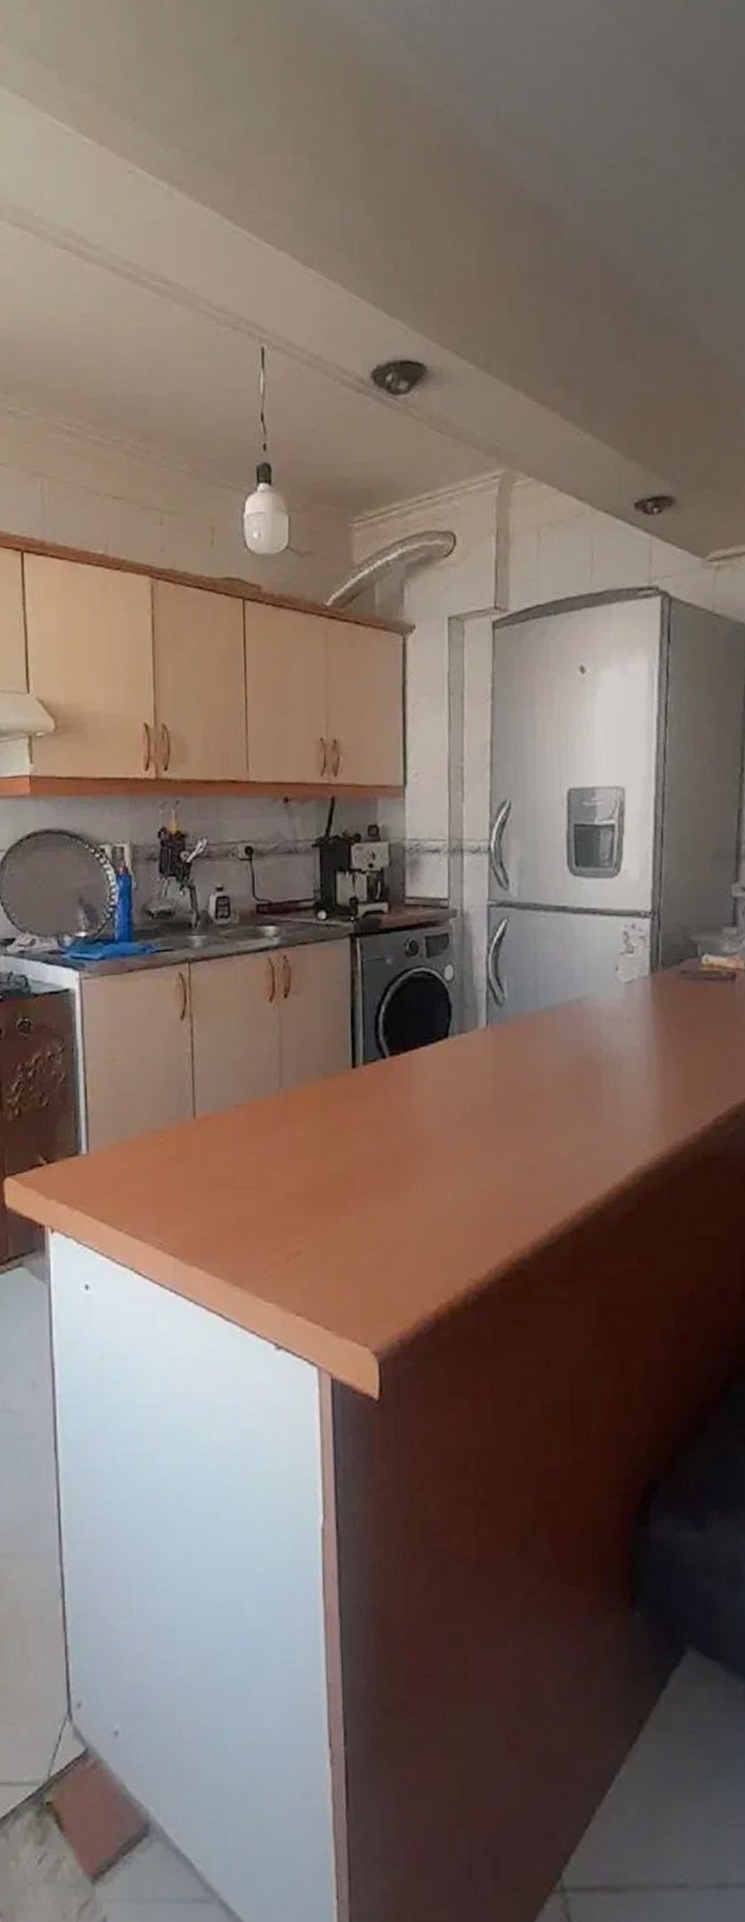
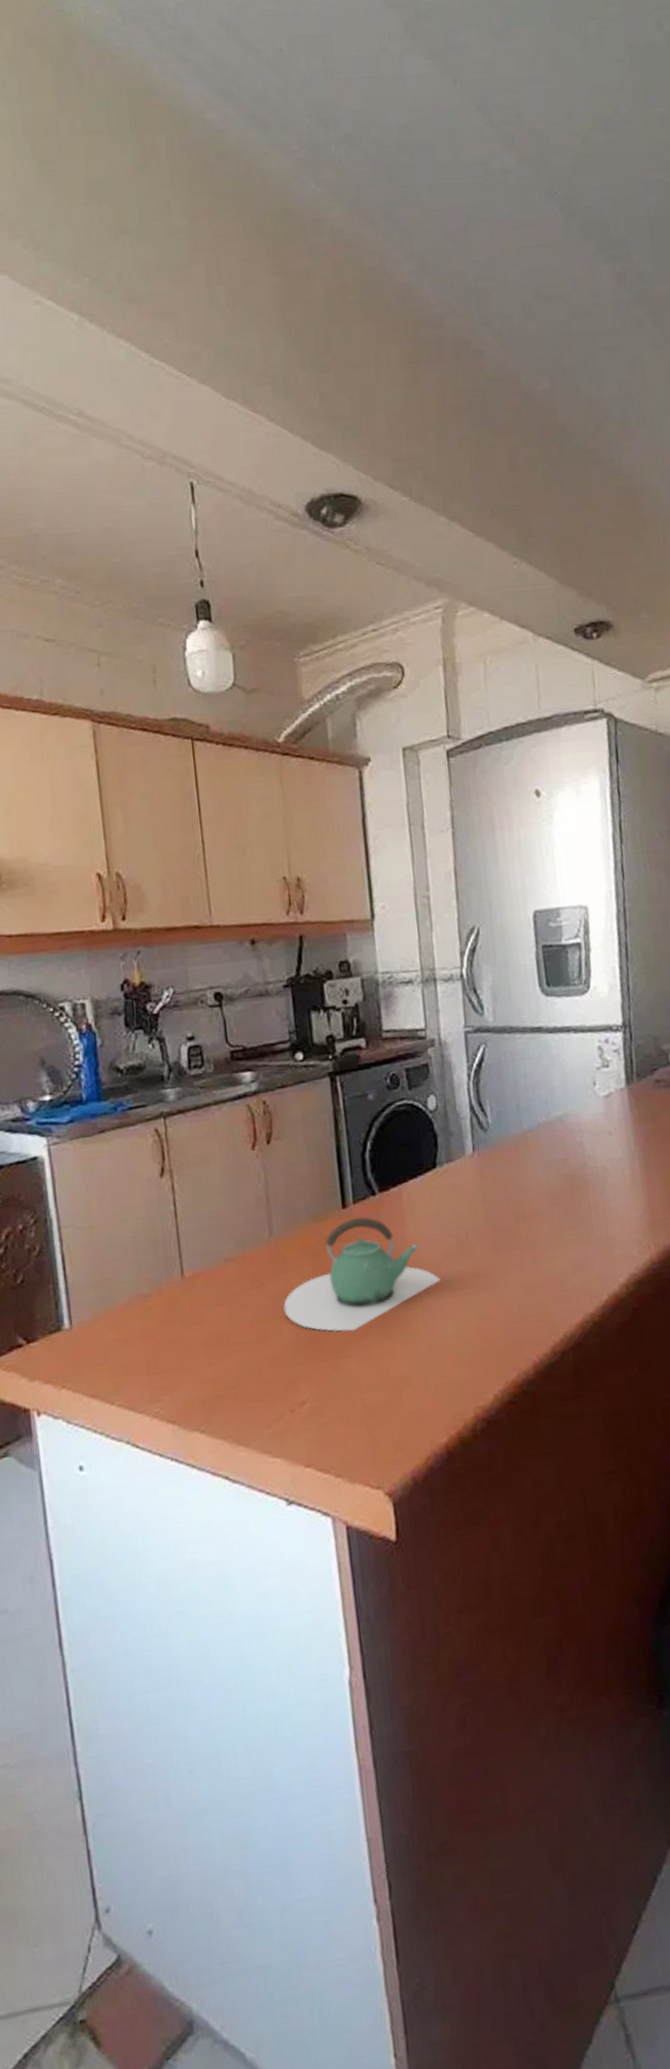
teapot: none [287,1079,443,1190] -> present [283,1217,440,1332]

